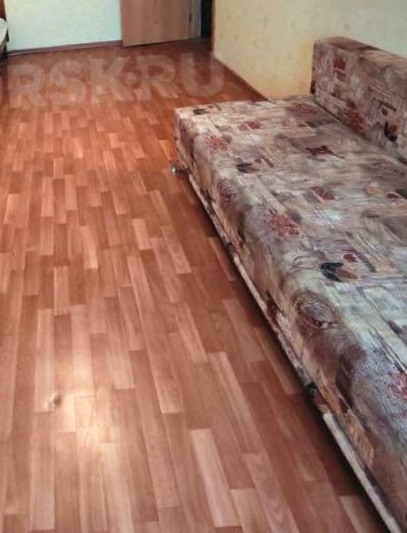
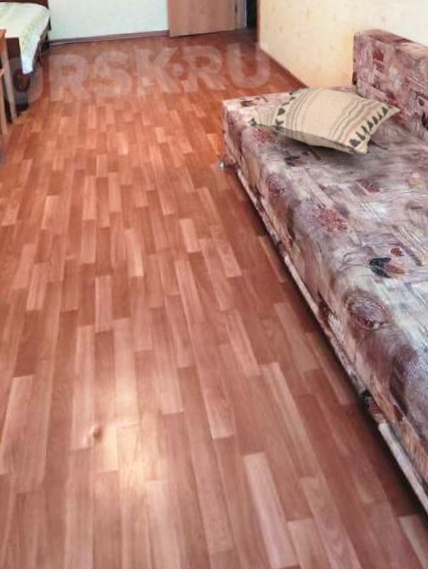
decorative pillow: none [199,95,363,163] -> present [247,86,402,155]

